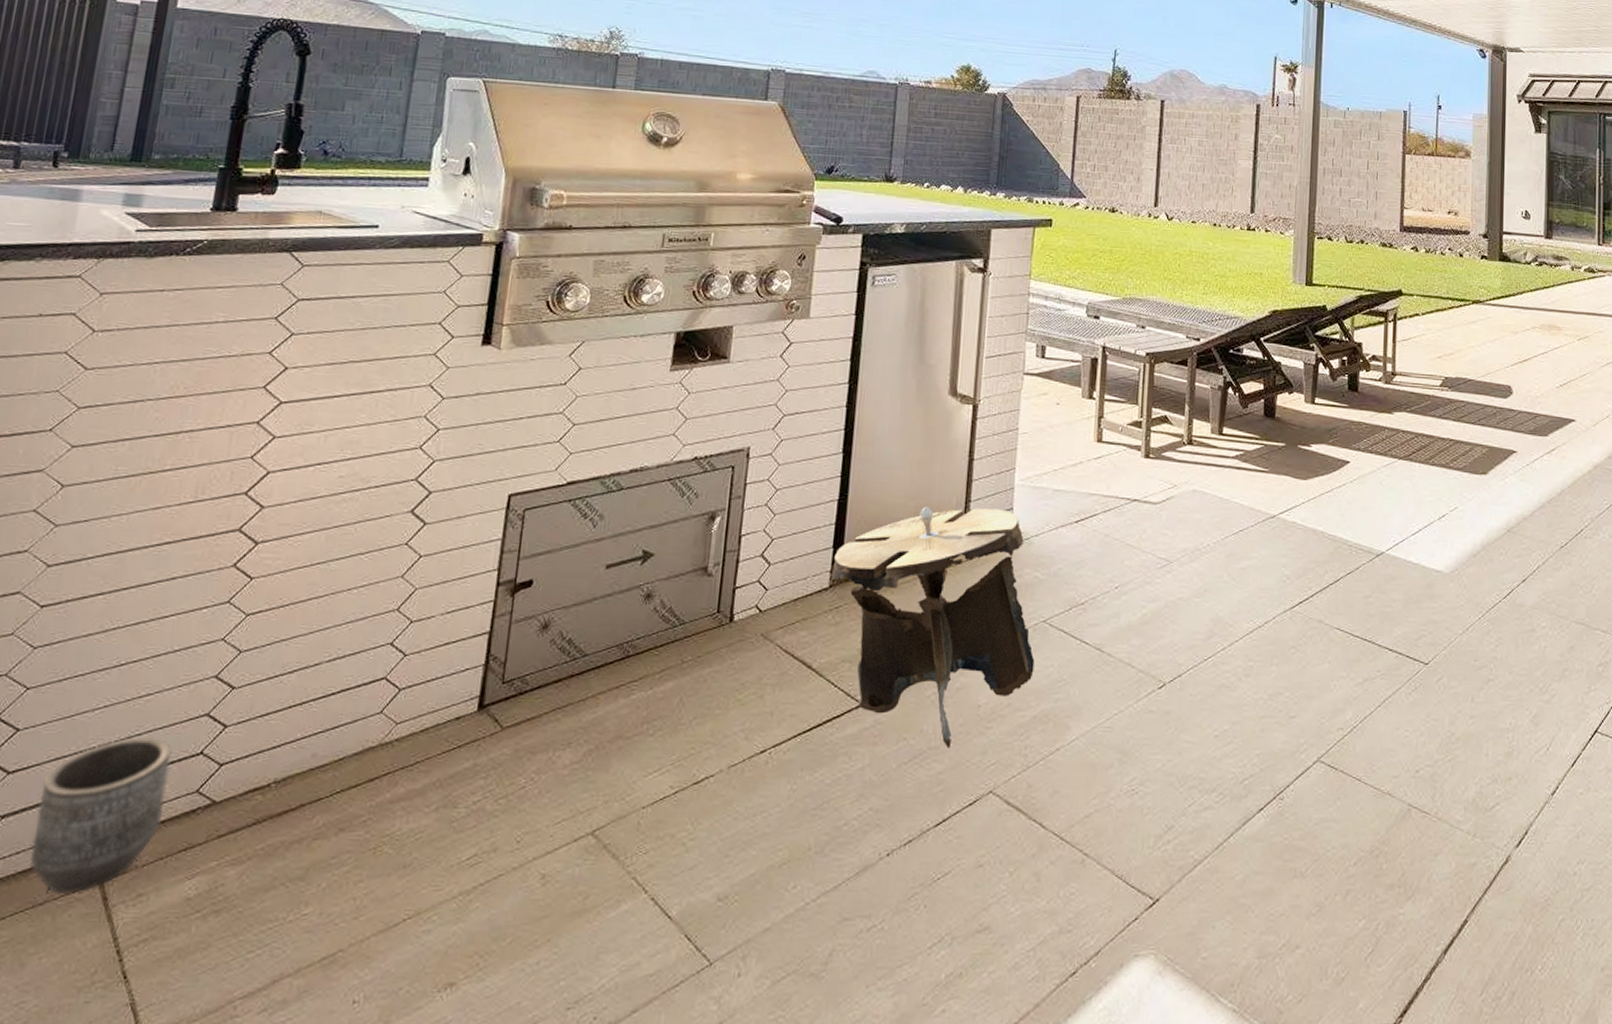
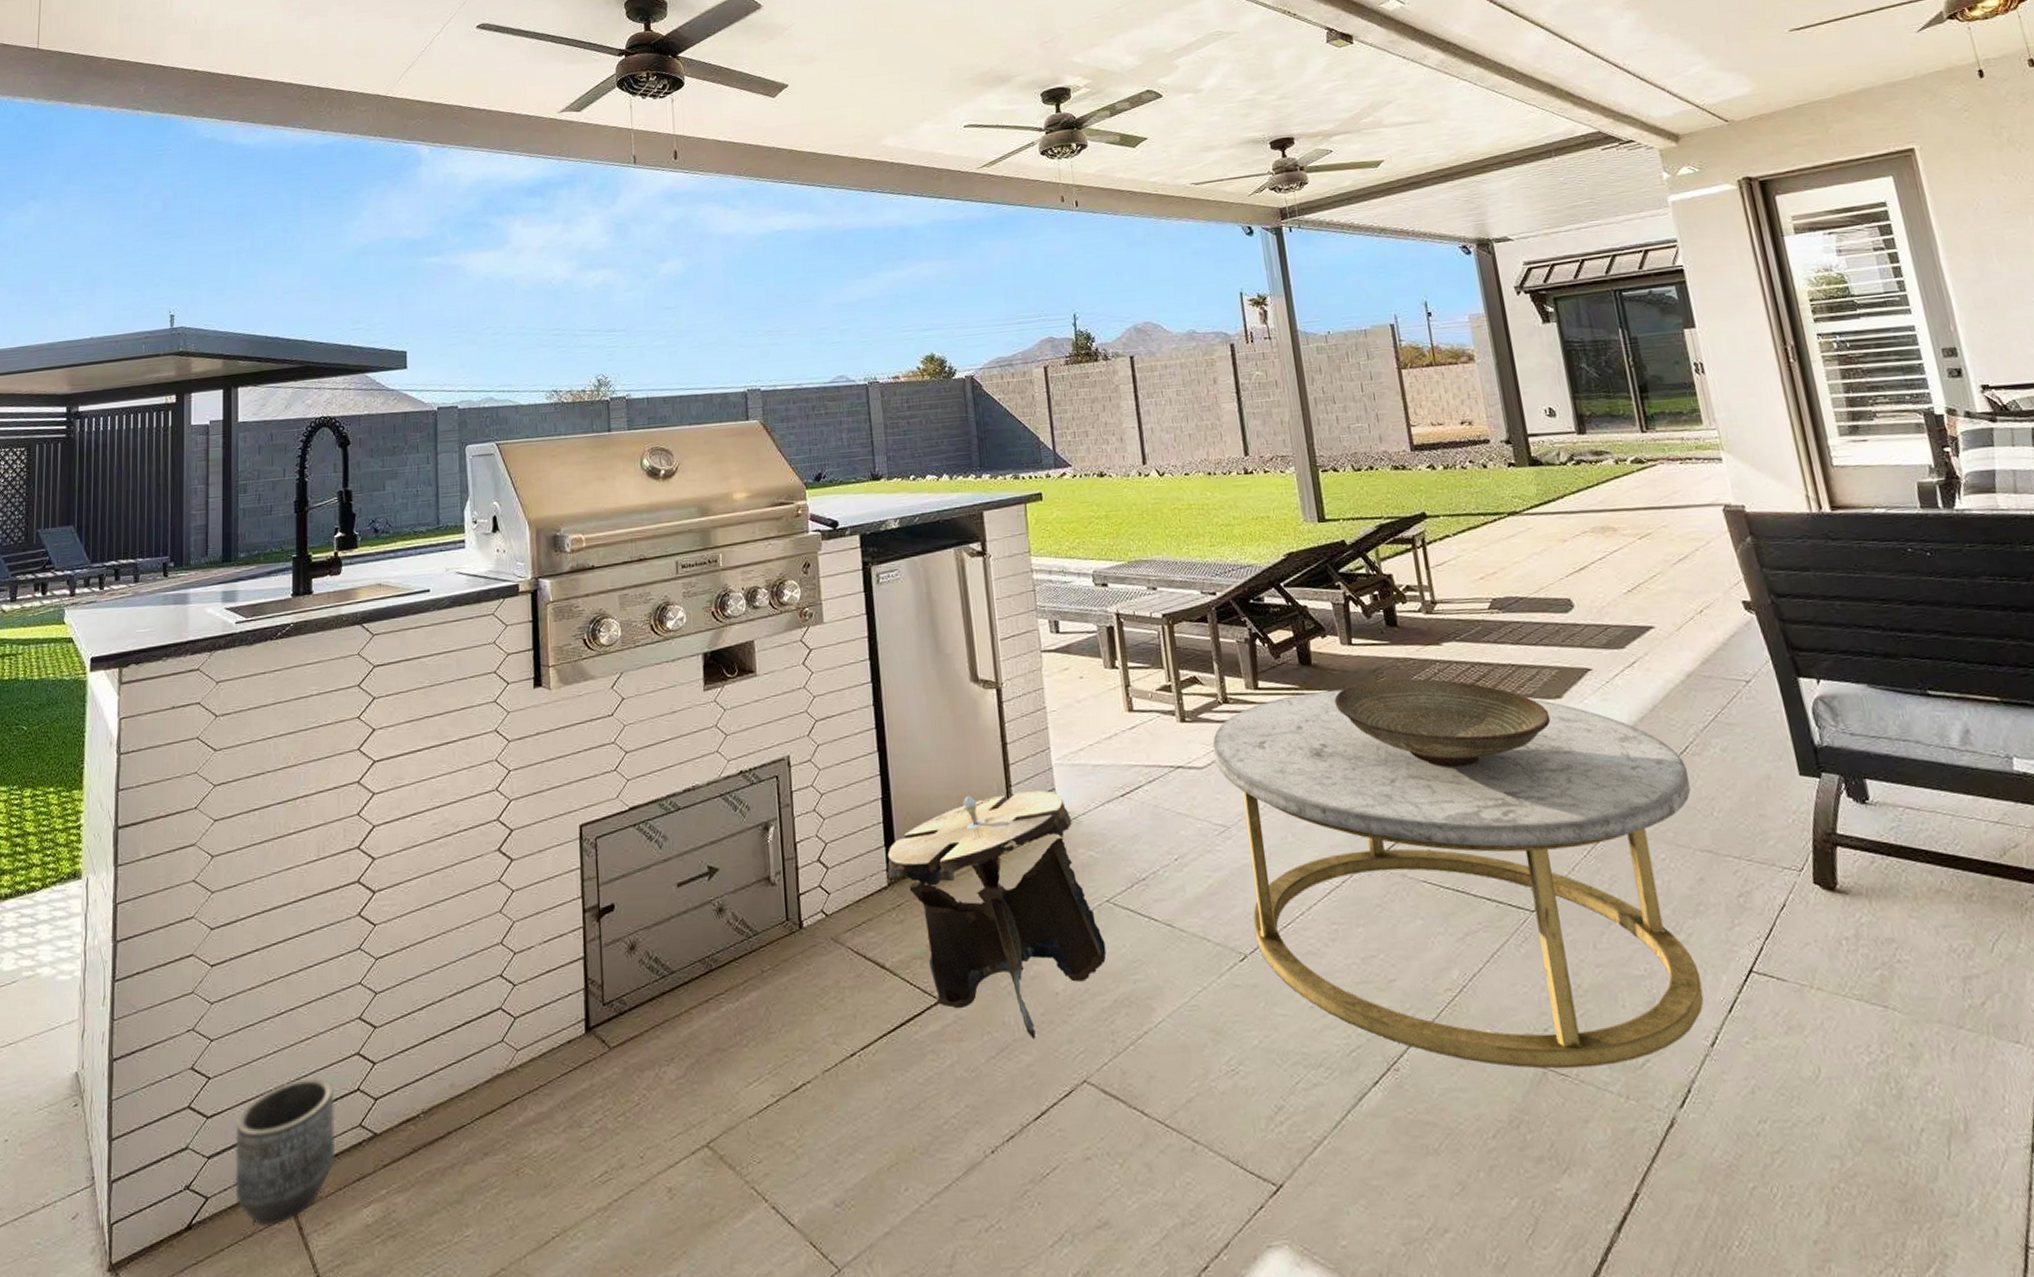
coffee table: none [1169,443,1578,807] -> present [1212,689,1704,1069]
decorative bowl: none [1289,439,1474,527] -> present [1334,678,1551,767]

